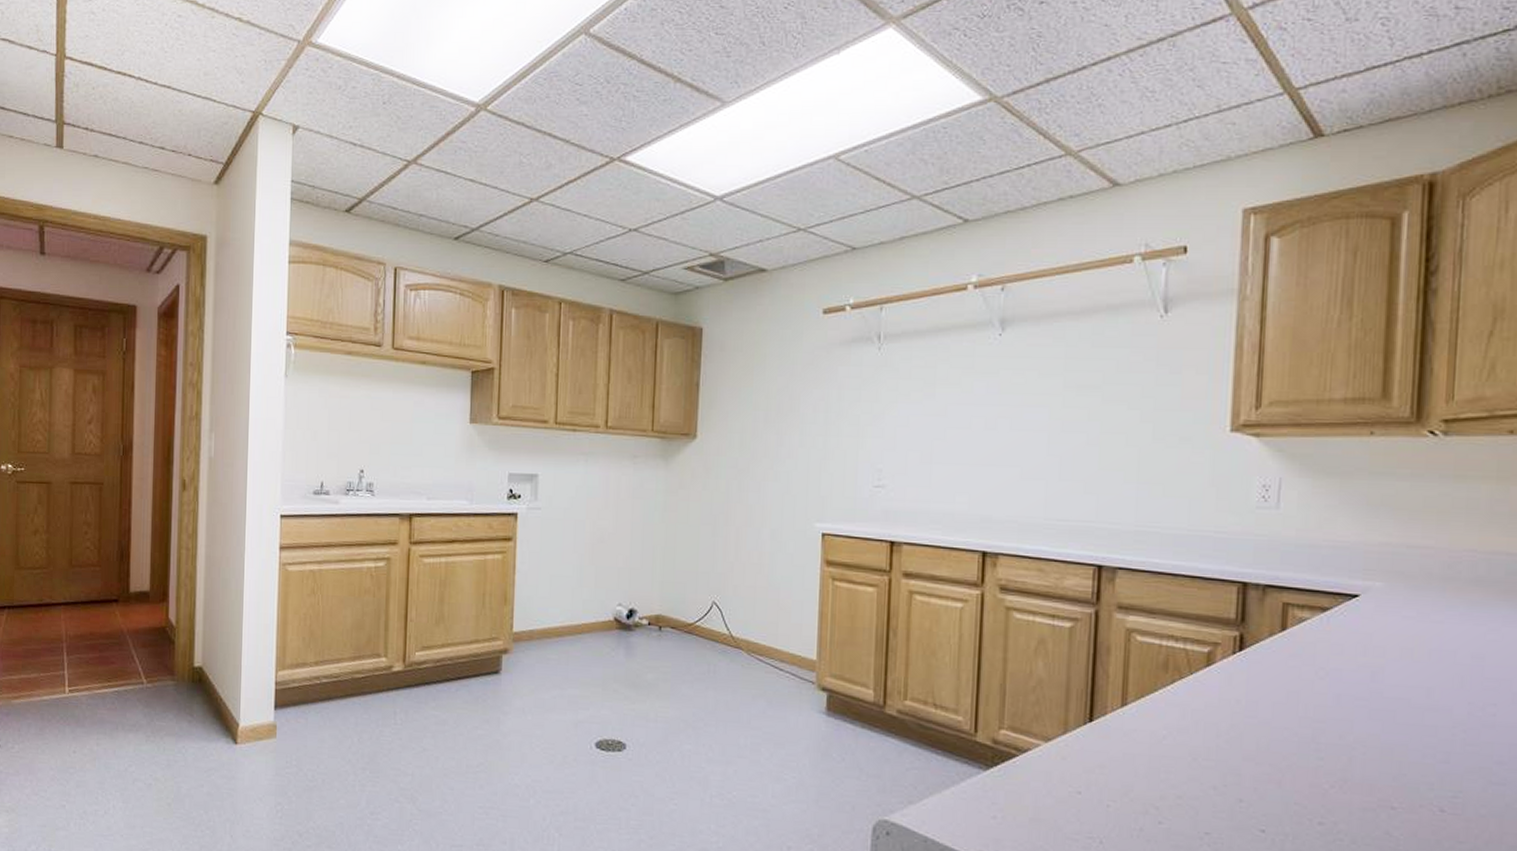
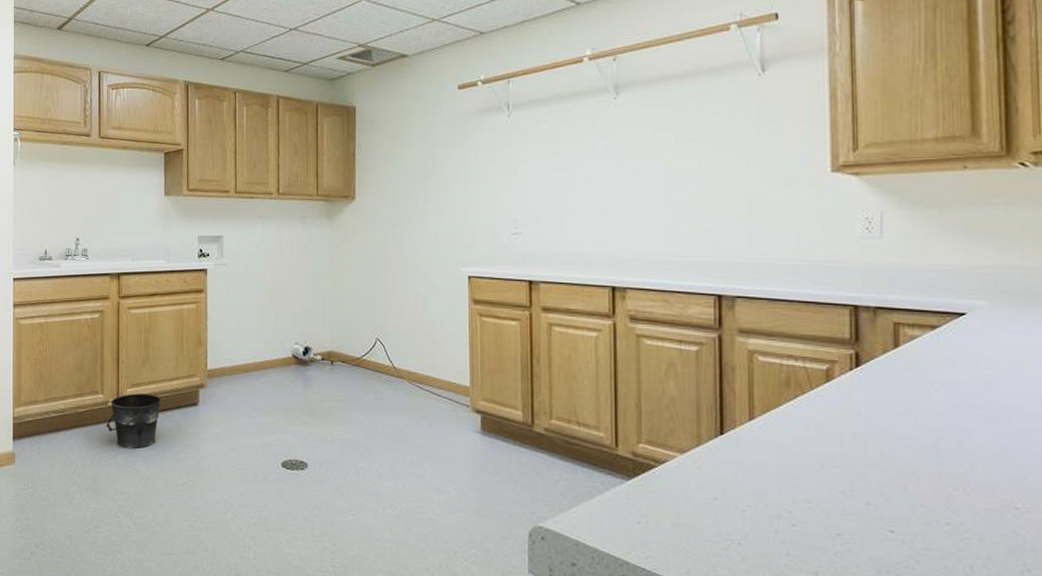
bucket: none [389,657,457,723] -> present [106,393,162,449]

